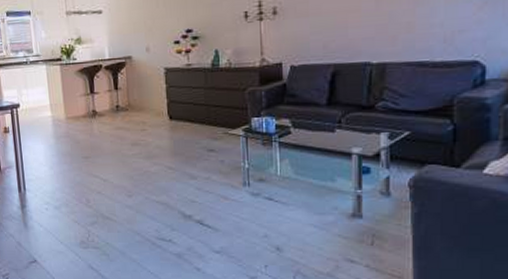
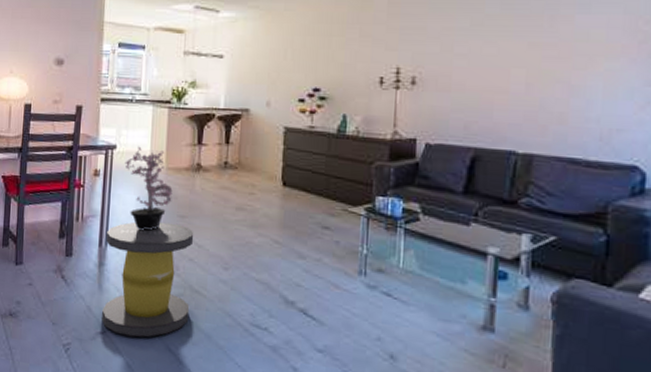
stool: none [23,164,105,262] -> present [102,221,194,338]
potted plant: none [29,102,75,173] -> present [125,146,173,231]

